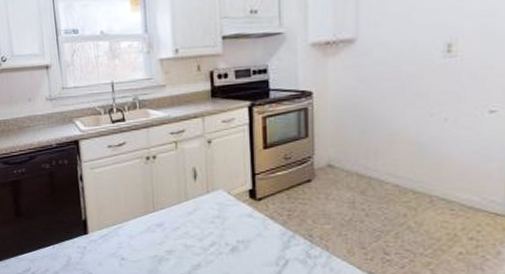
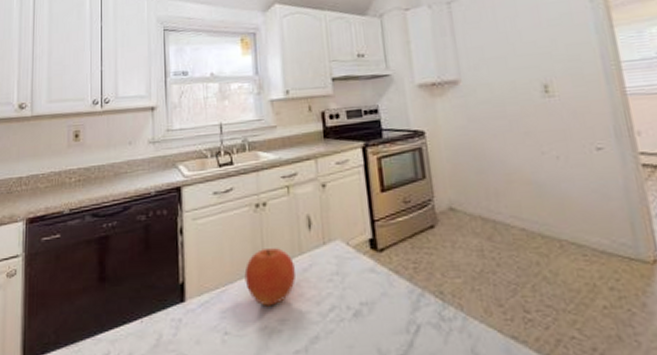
fruit: none [137,195,181,240] -> present [244,248,296,306]

